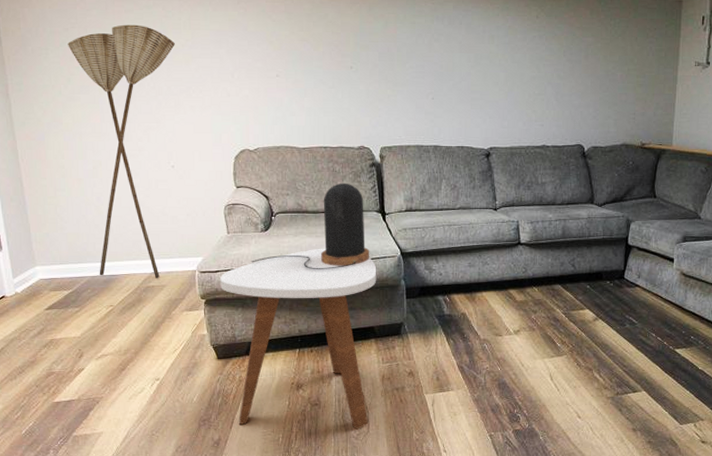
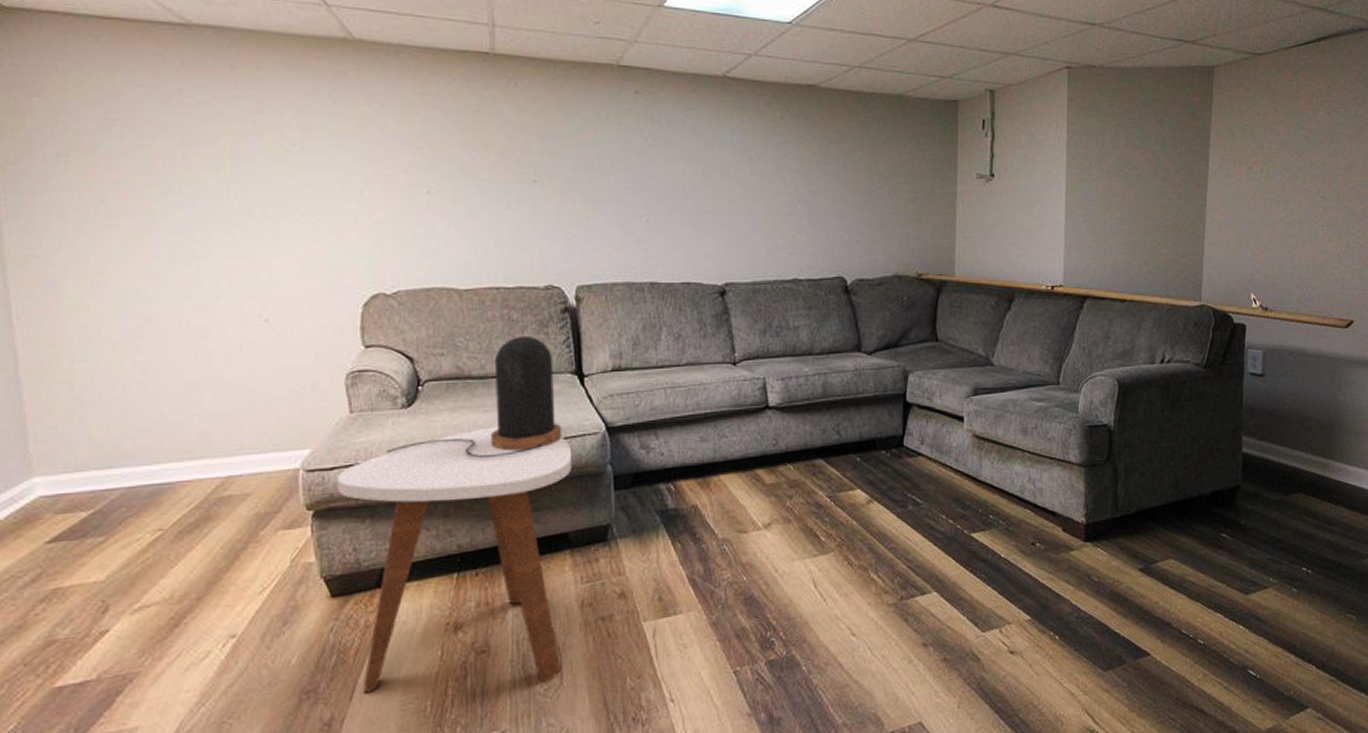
floor lamp: present [68,24,175,279] -> none [103,122,274,486]

